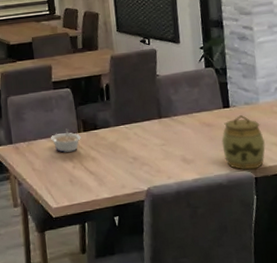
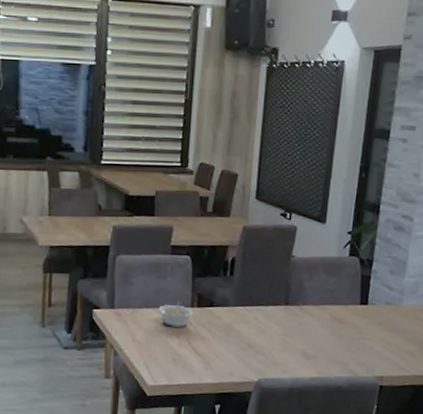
jar: present [221,114,265,170] -> none [350,314,399,377]

